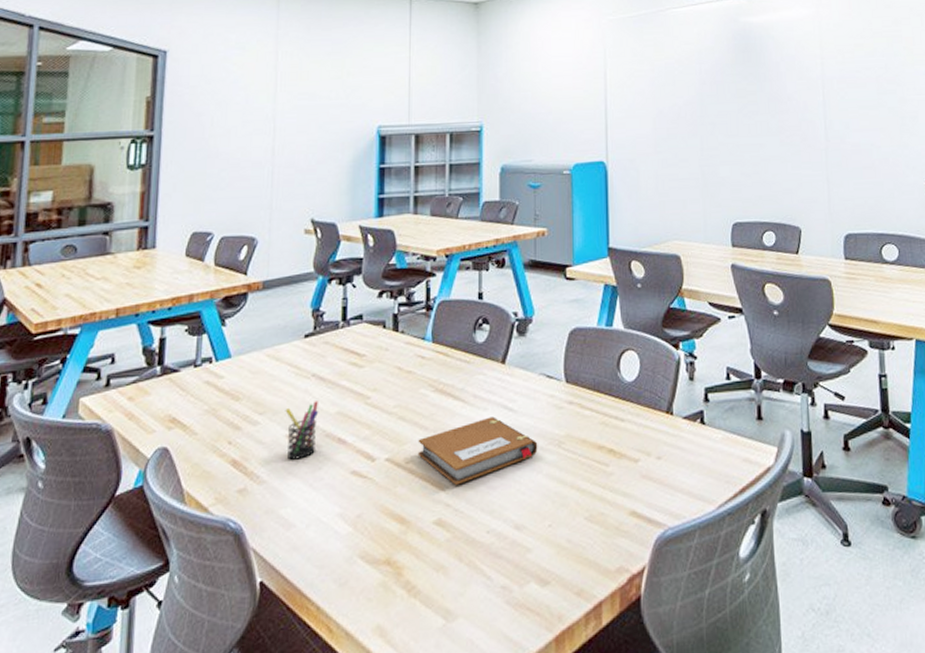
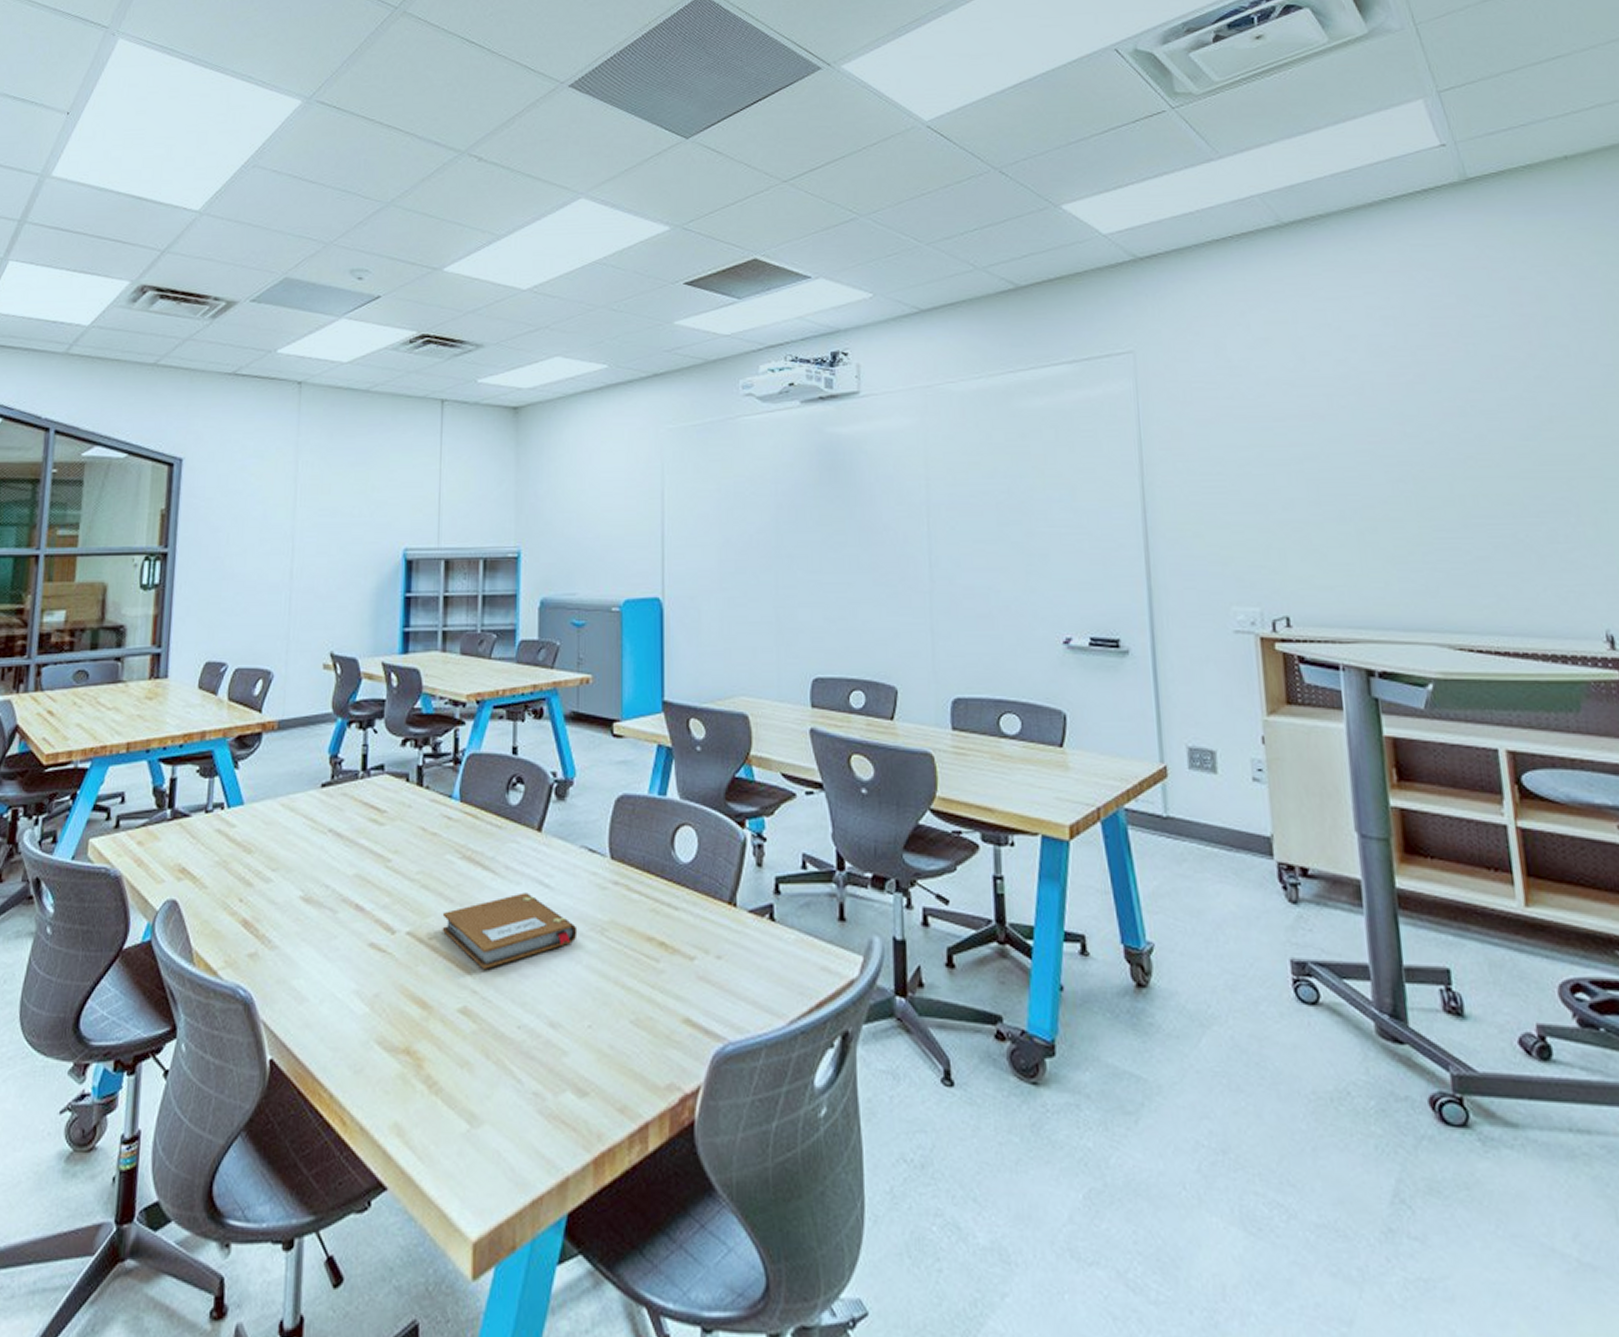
pen holder: present [285,401,319,460] -> none [299,860,336,925]

